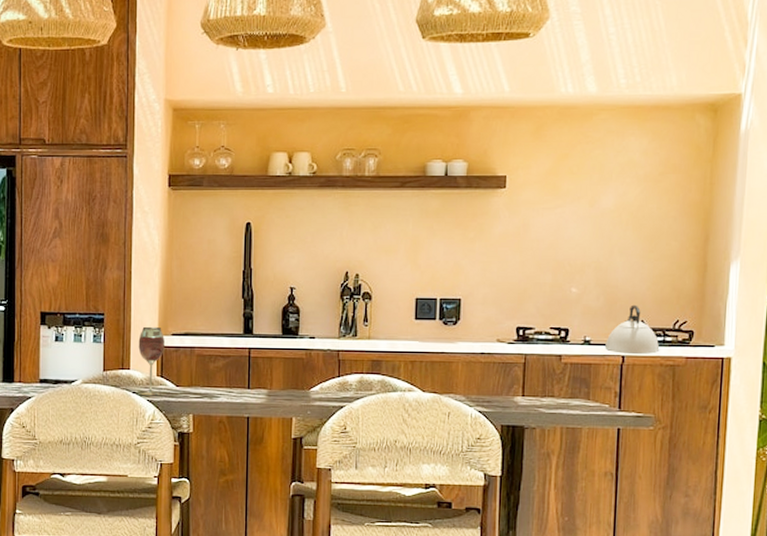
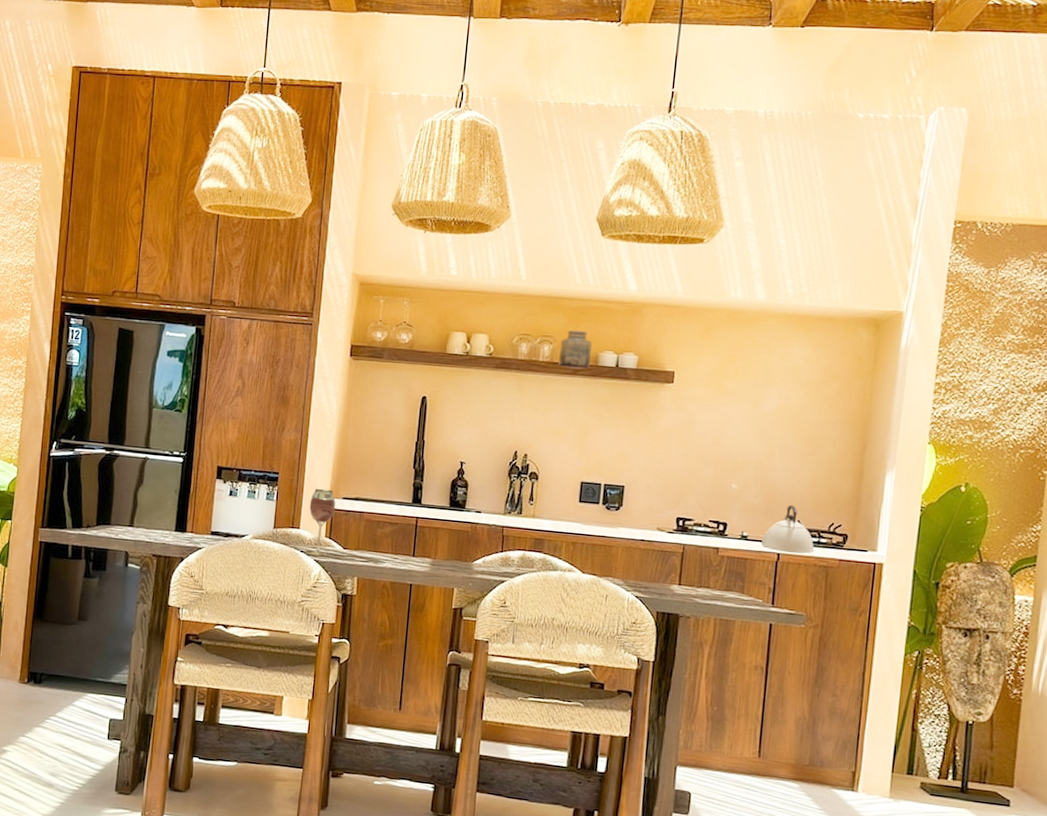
jar: none [385,140,418,181] -> present [558,329,592,369]

